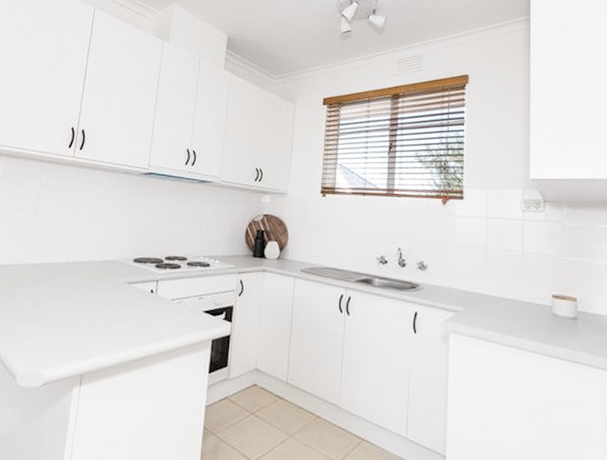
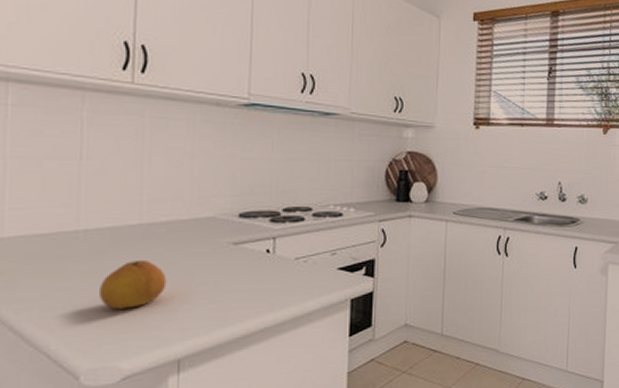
fruit: none [36,289,81,328] -> present [100,259,167,309]

